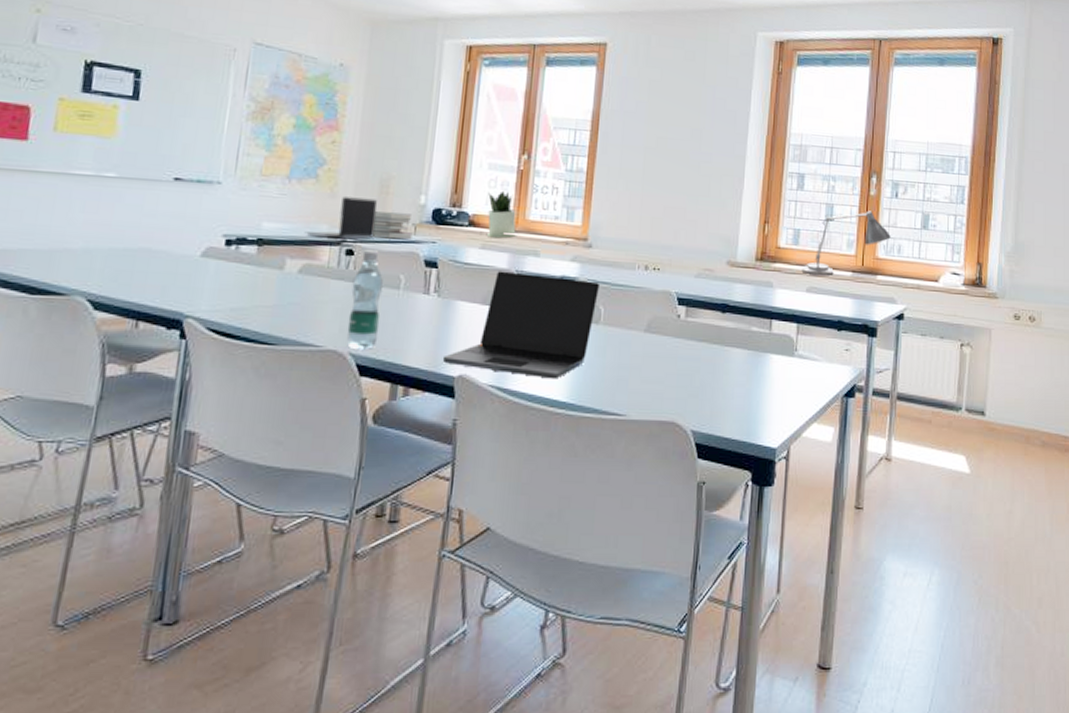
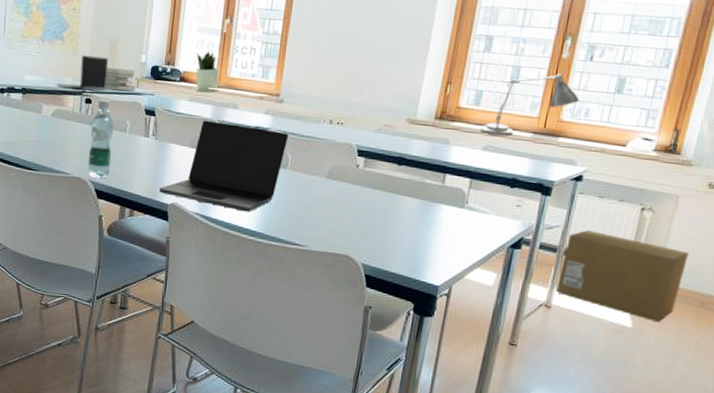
box: none [894,371,1008,464] -> present [556,230,689,322]

